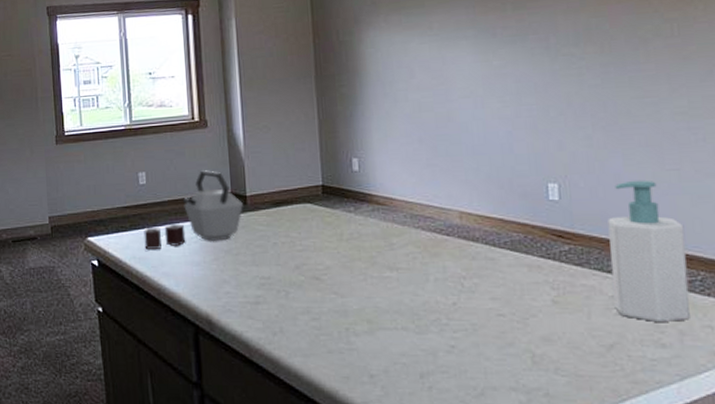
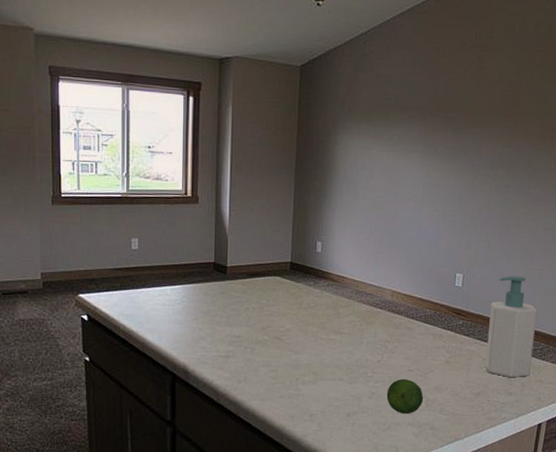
kettle: present [143,170,243,249] -> none [133,241,223,308]
fruit: none [472,327,528,375] -> present [386,379,424,414]

